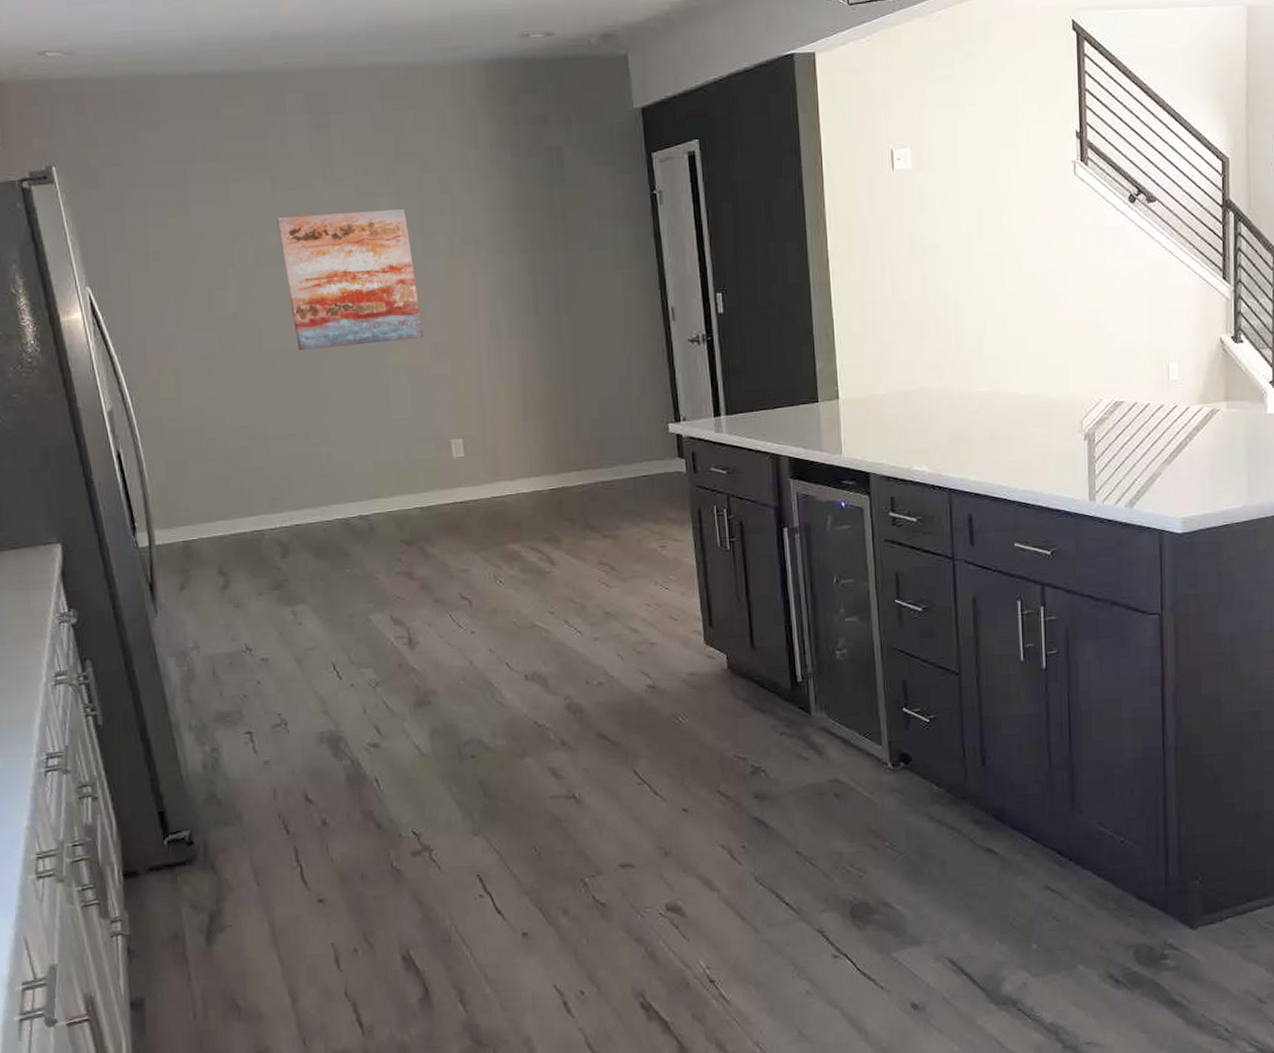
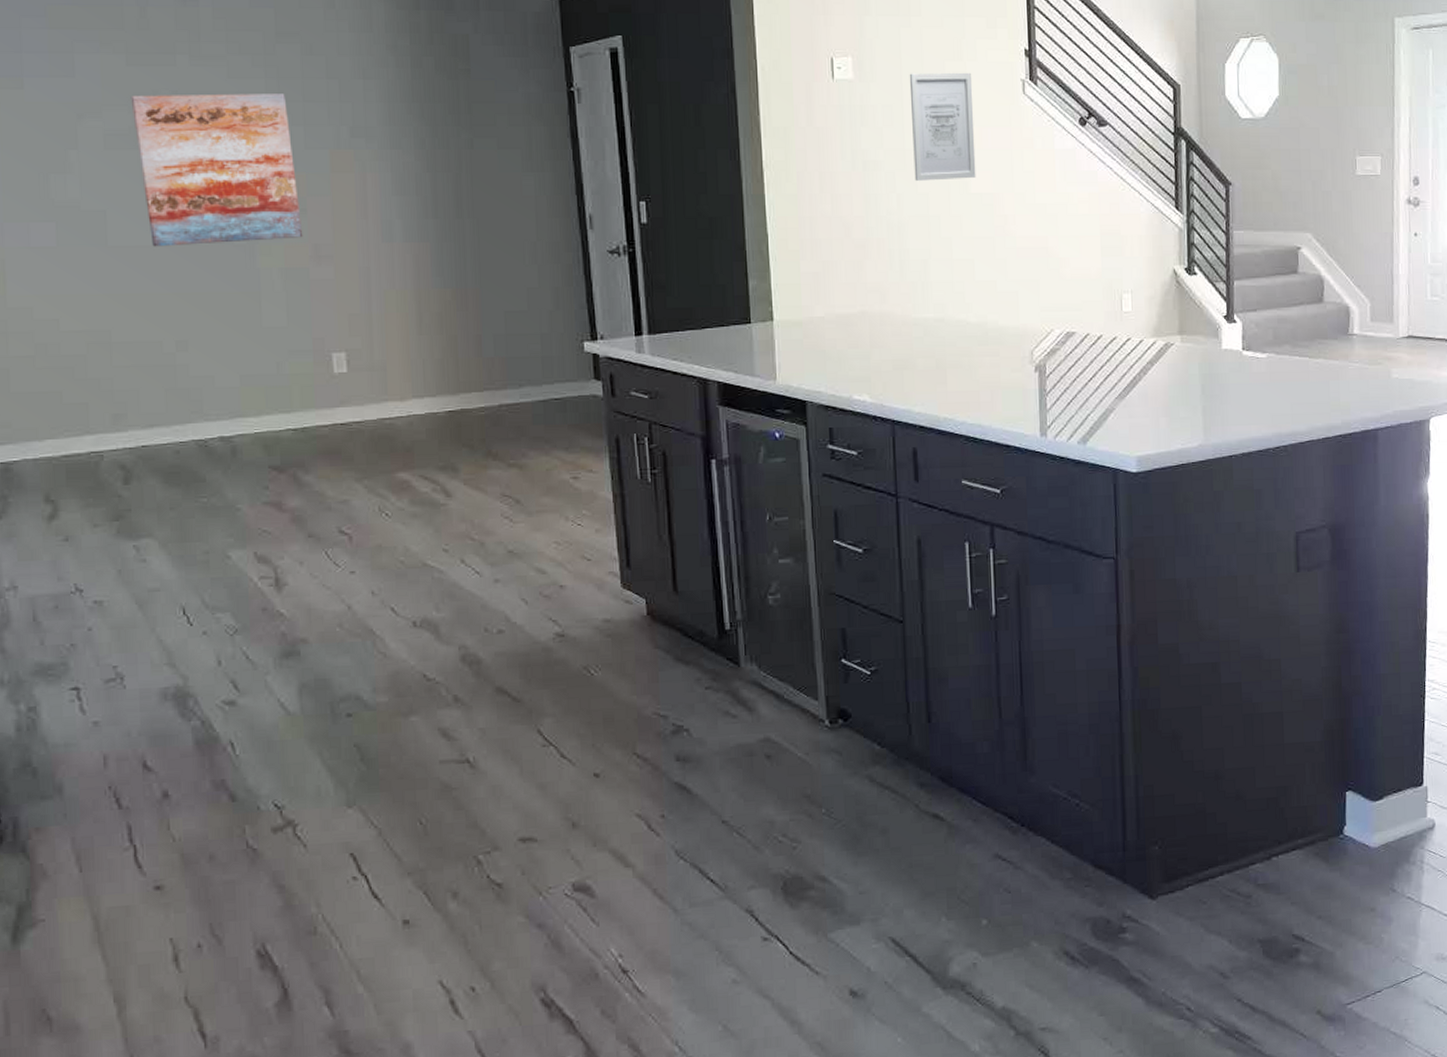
wall art: none [965,156,1029,263] -> present [909,72,976,181]

